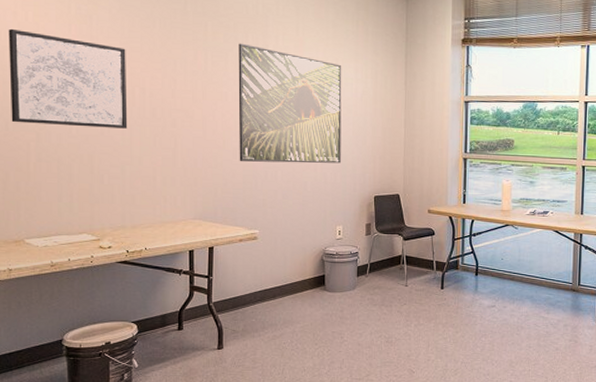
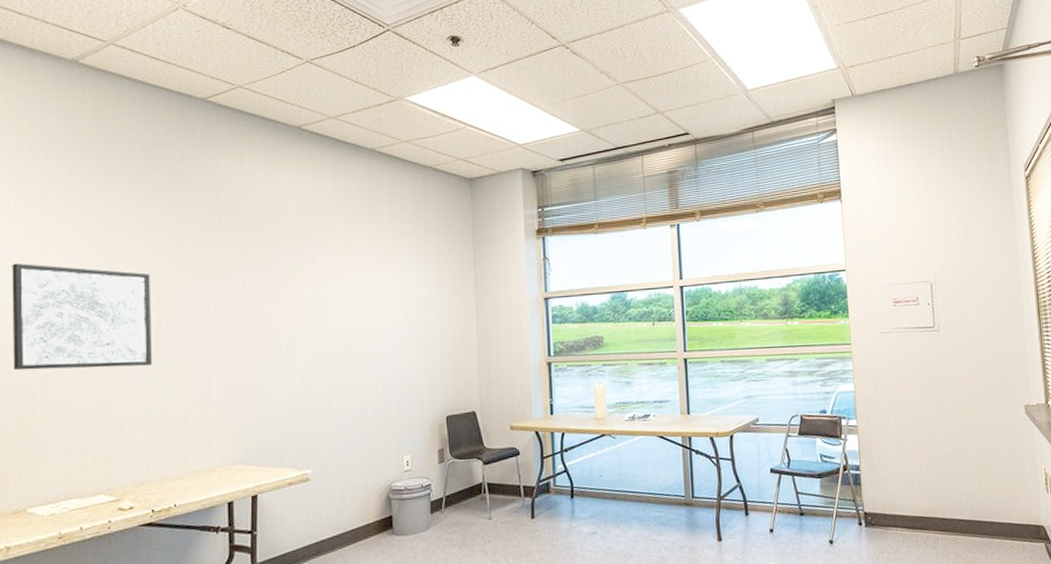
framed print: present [238,43,342,163] -> none [281,256,405,392]

